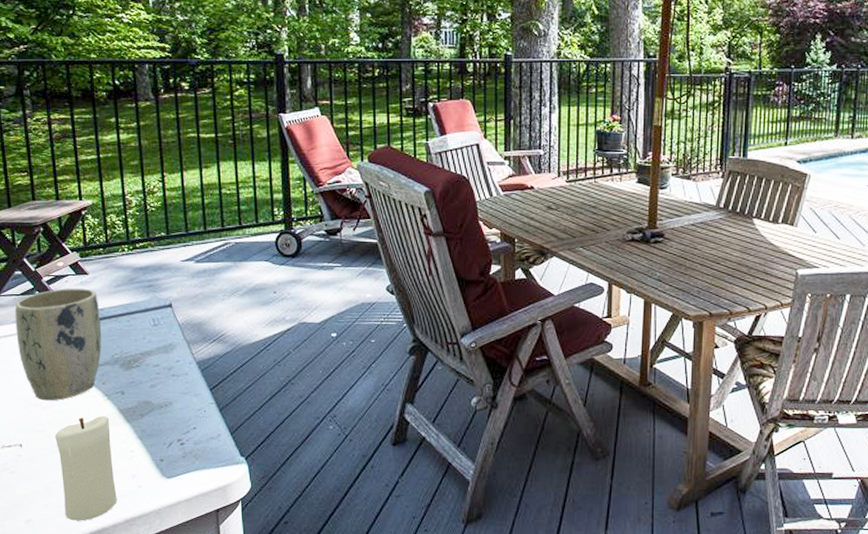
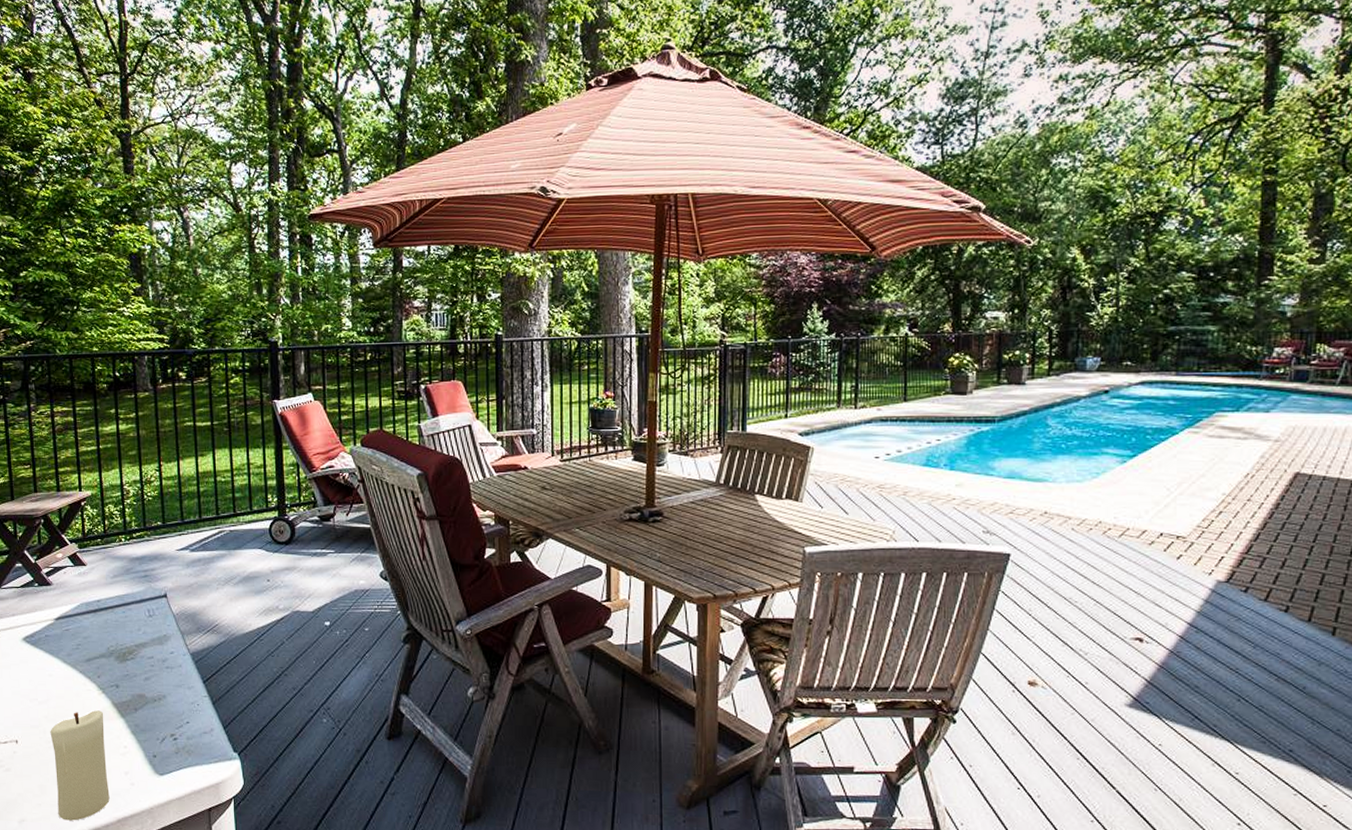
plant pot: present [14,288,102,401] -> none [14,579,98,695]

